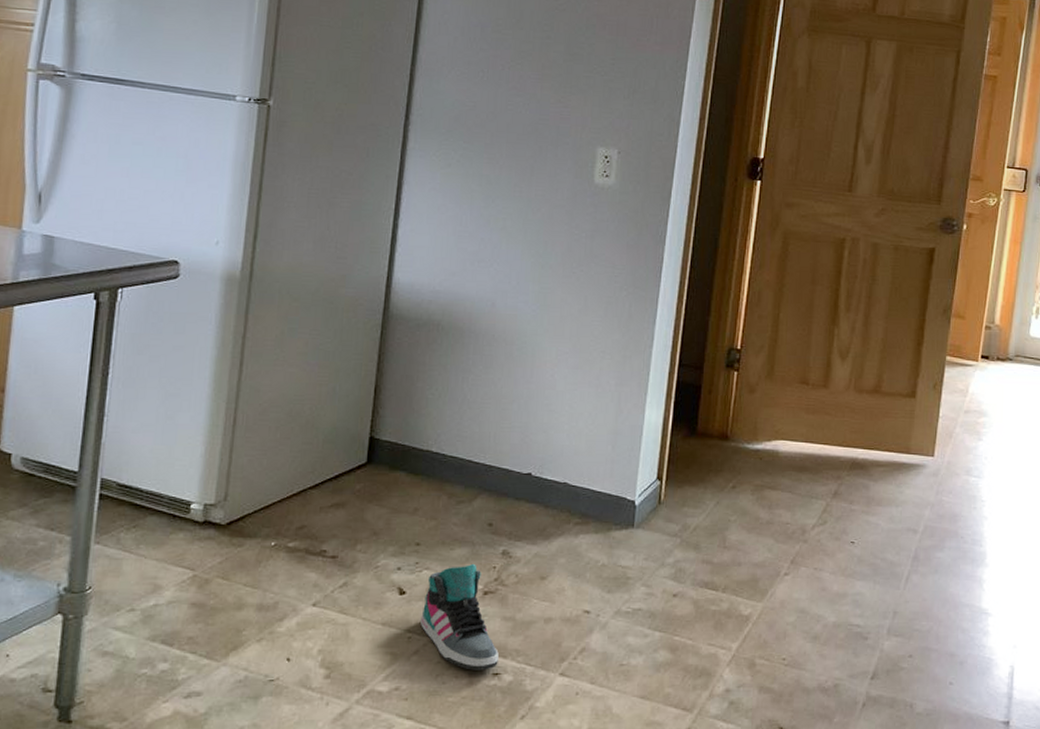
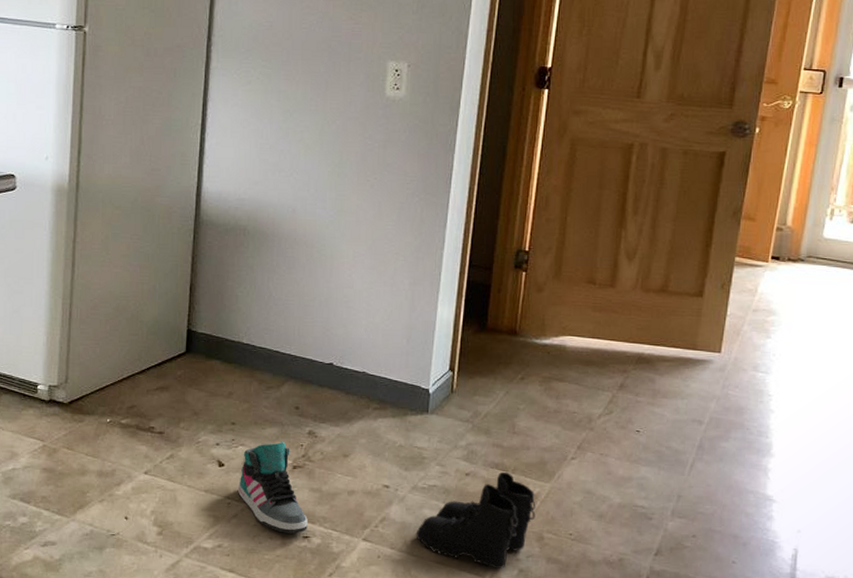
boots: none [618,591,748,701] -> present [416,471,536,569]

